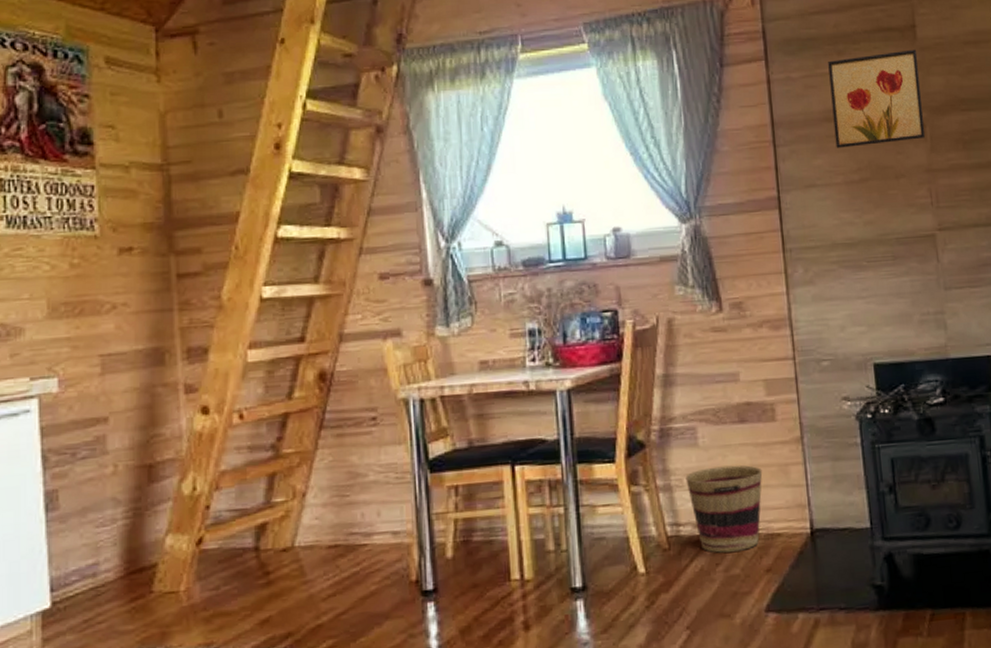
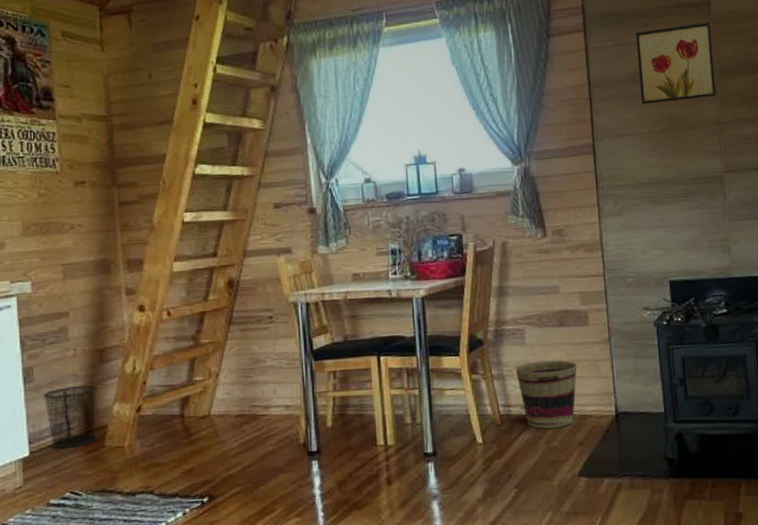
waste bin: none [70,511,145,597] -> present [42,384,98,449]

